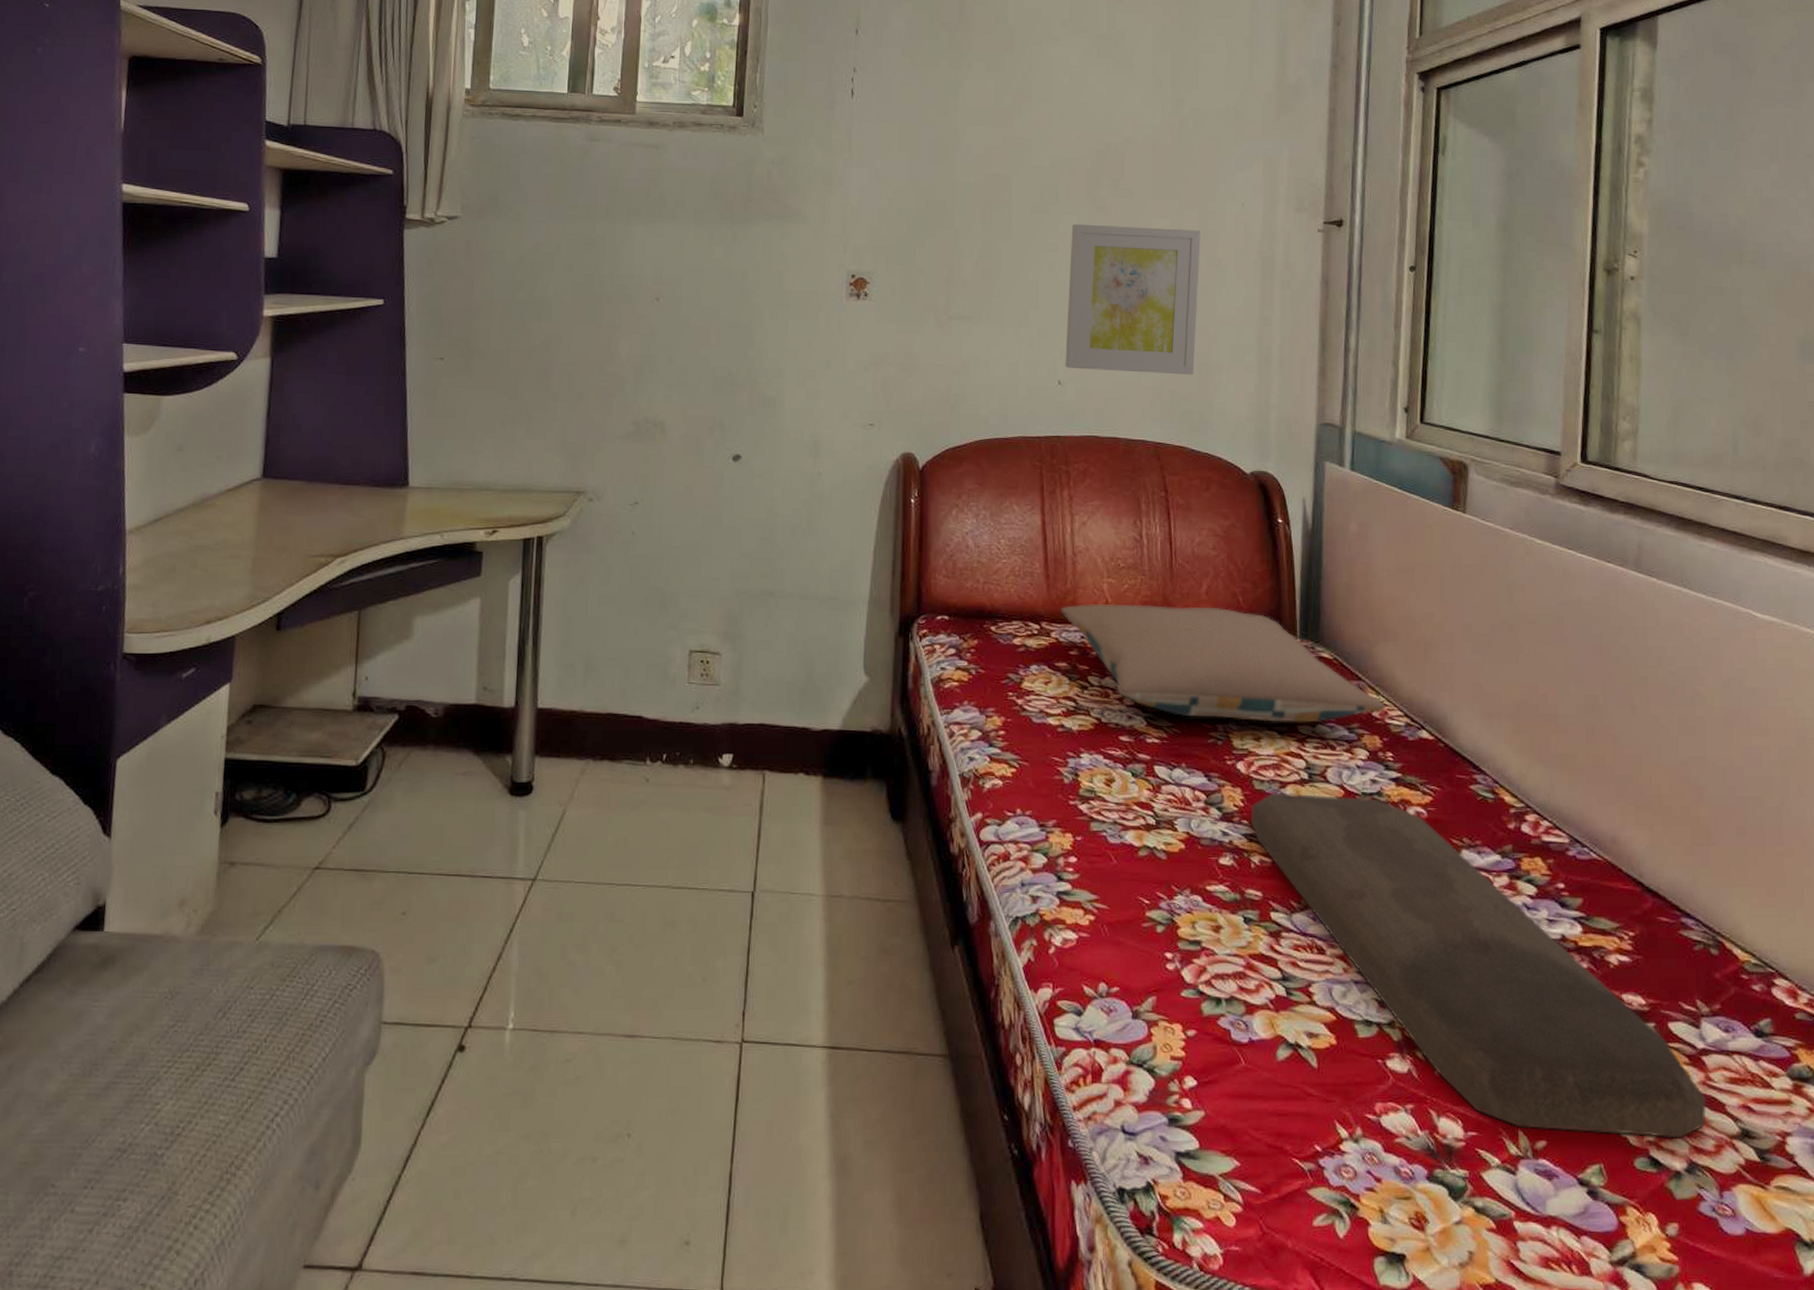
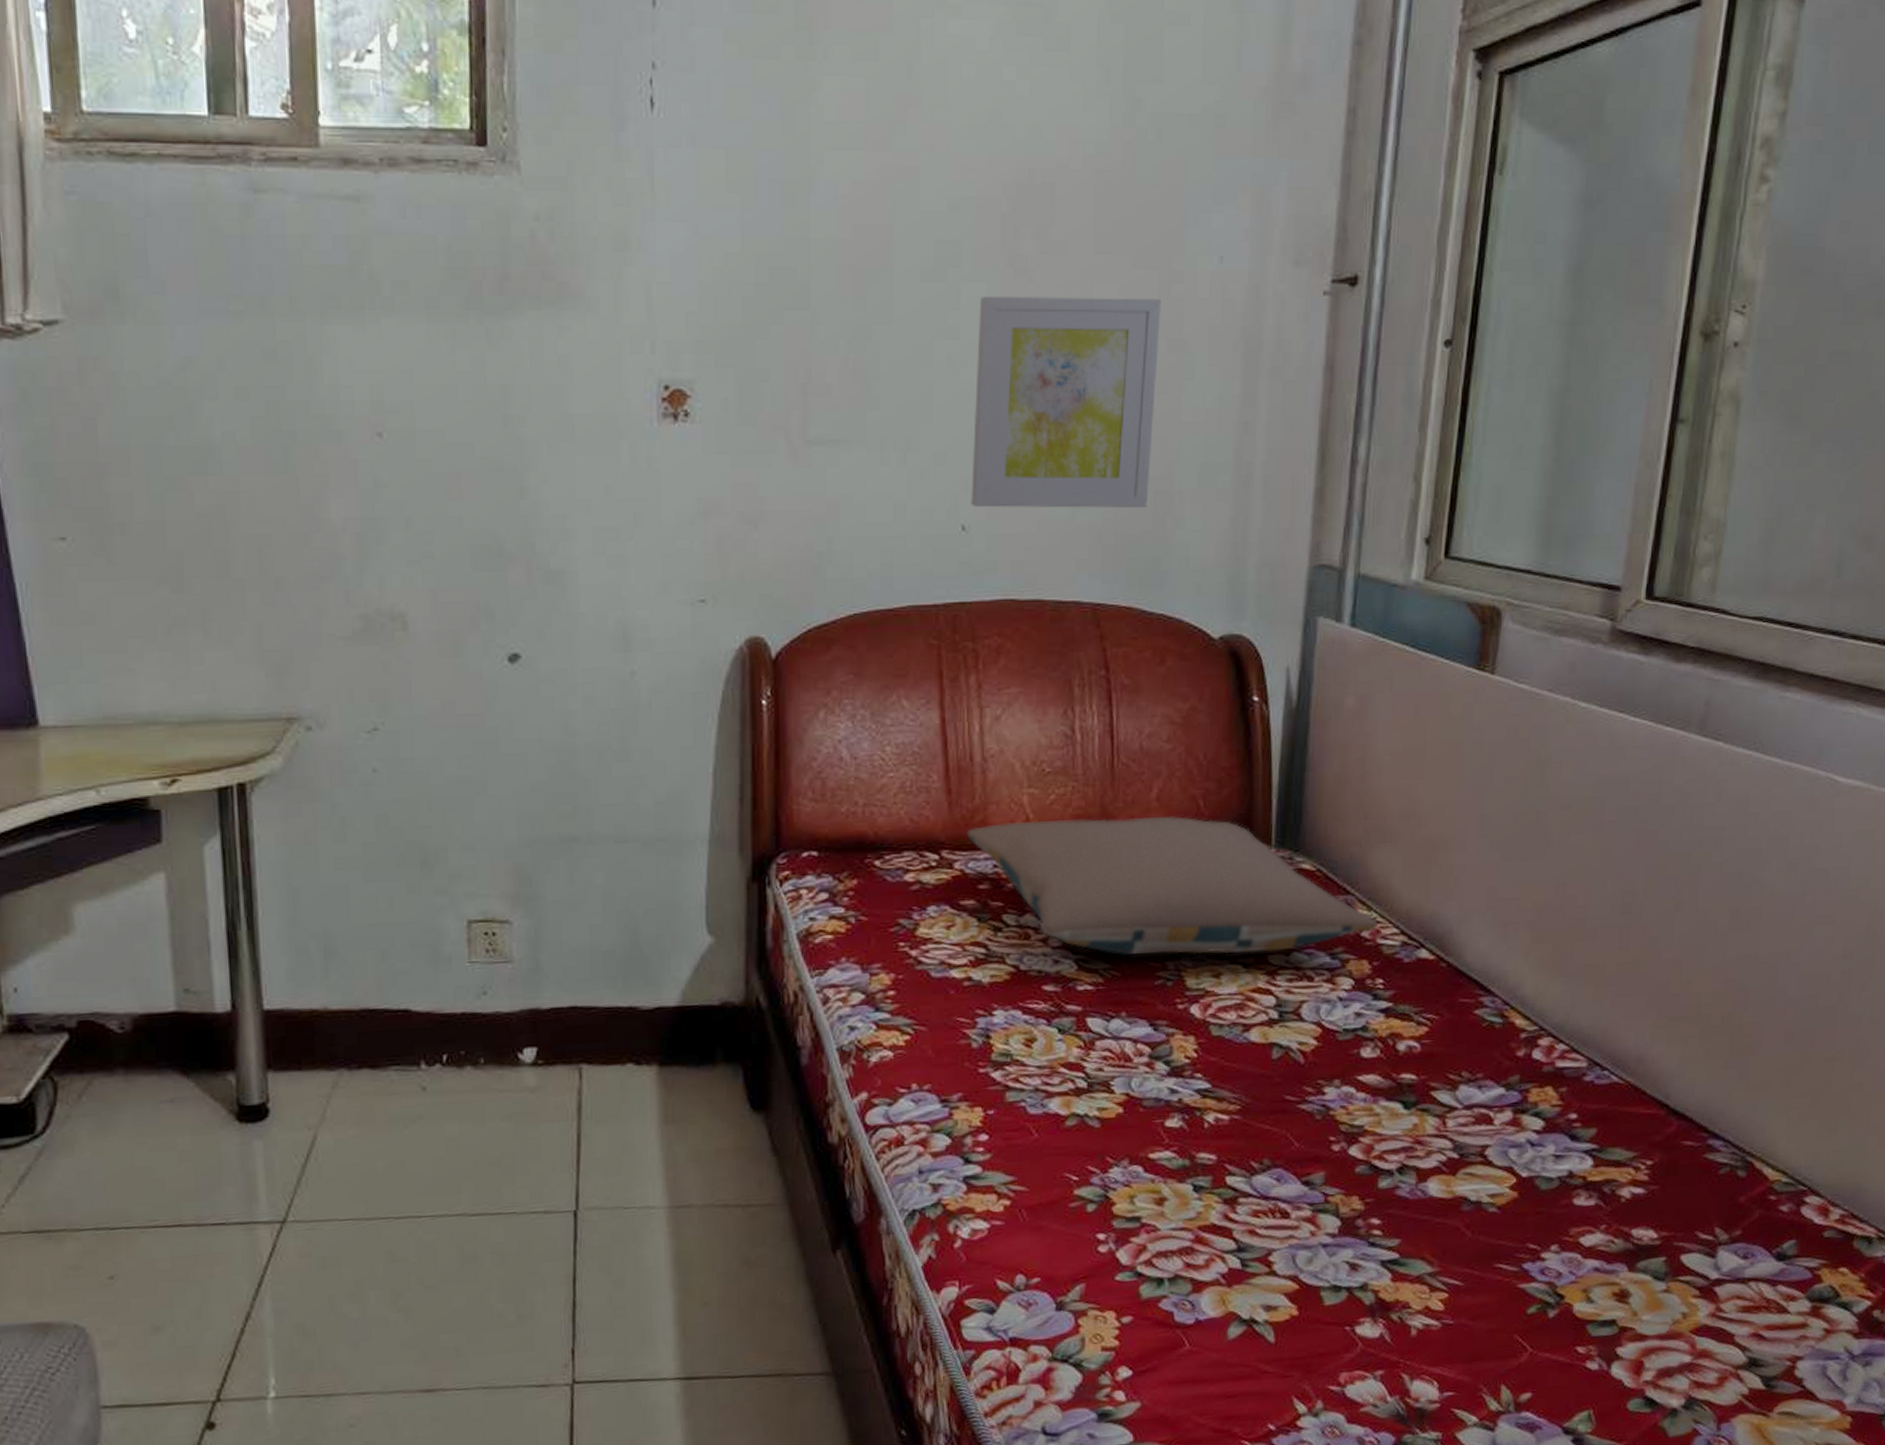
cushion: present [1250,792,1707,1139] -> none [1205,1034,1714,1382]

